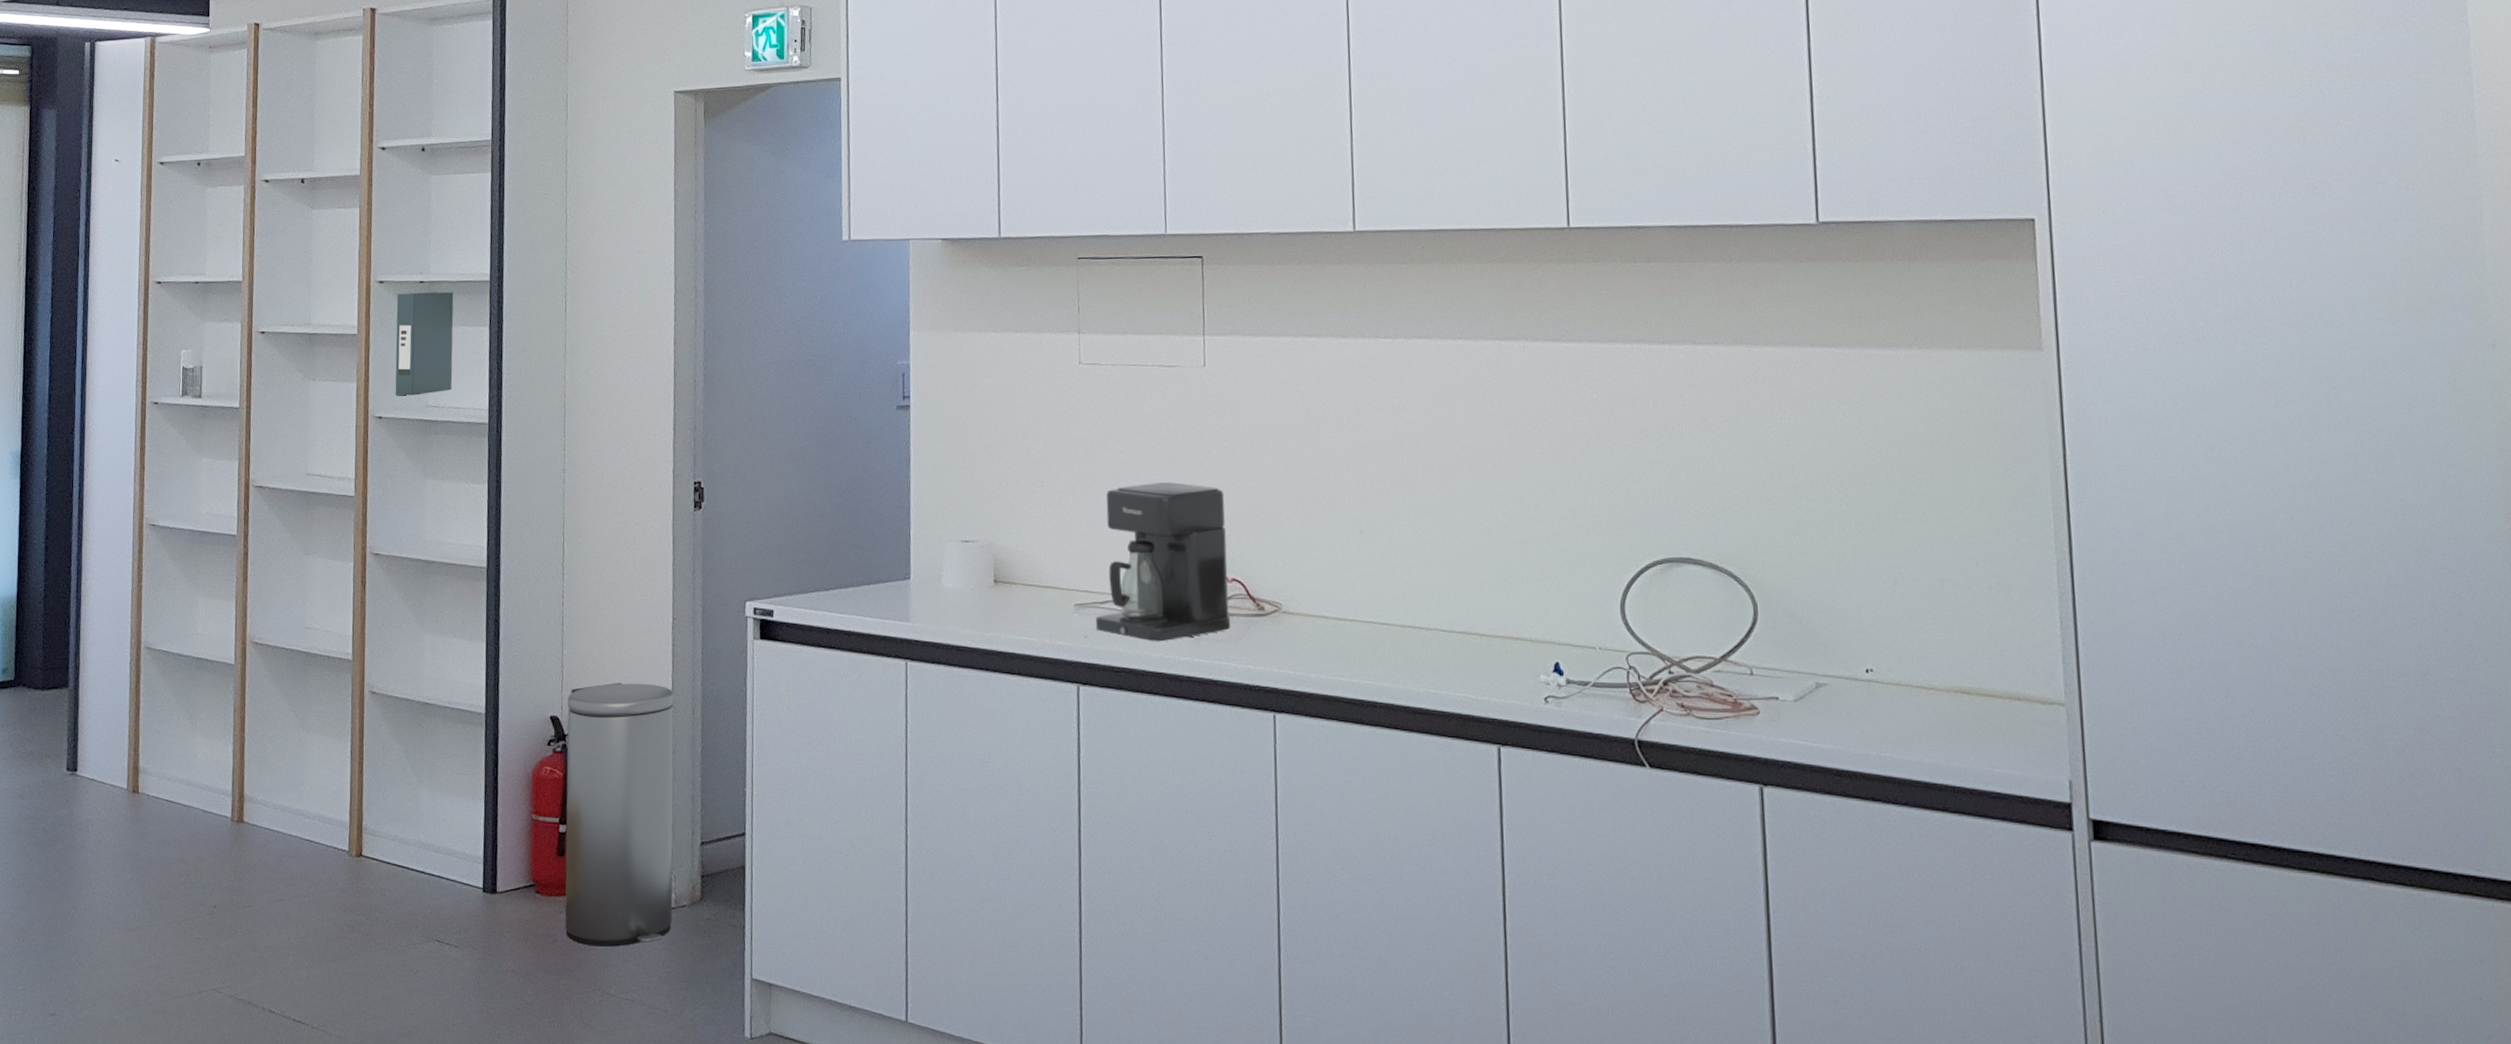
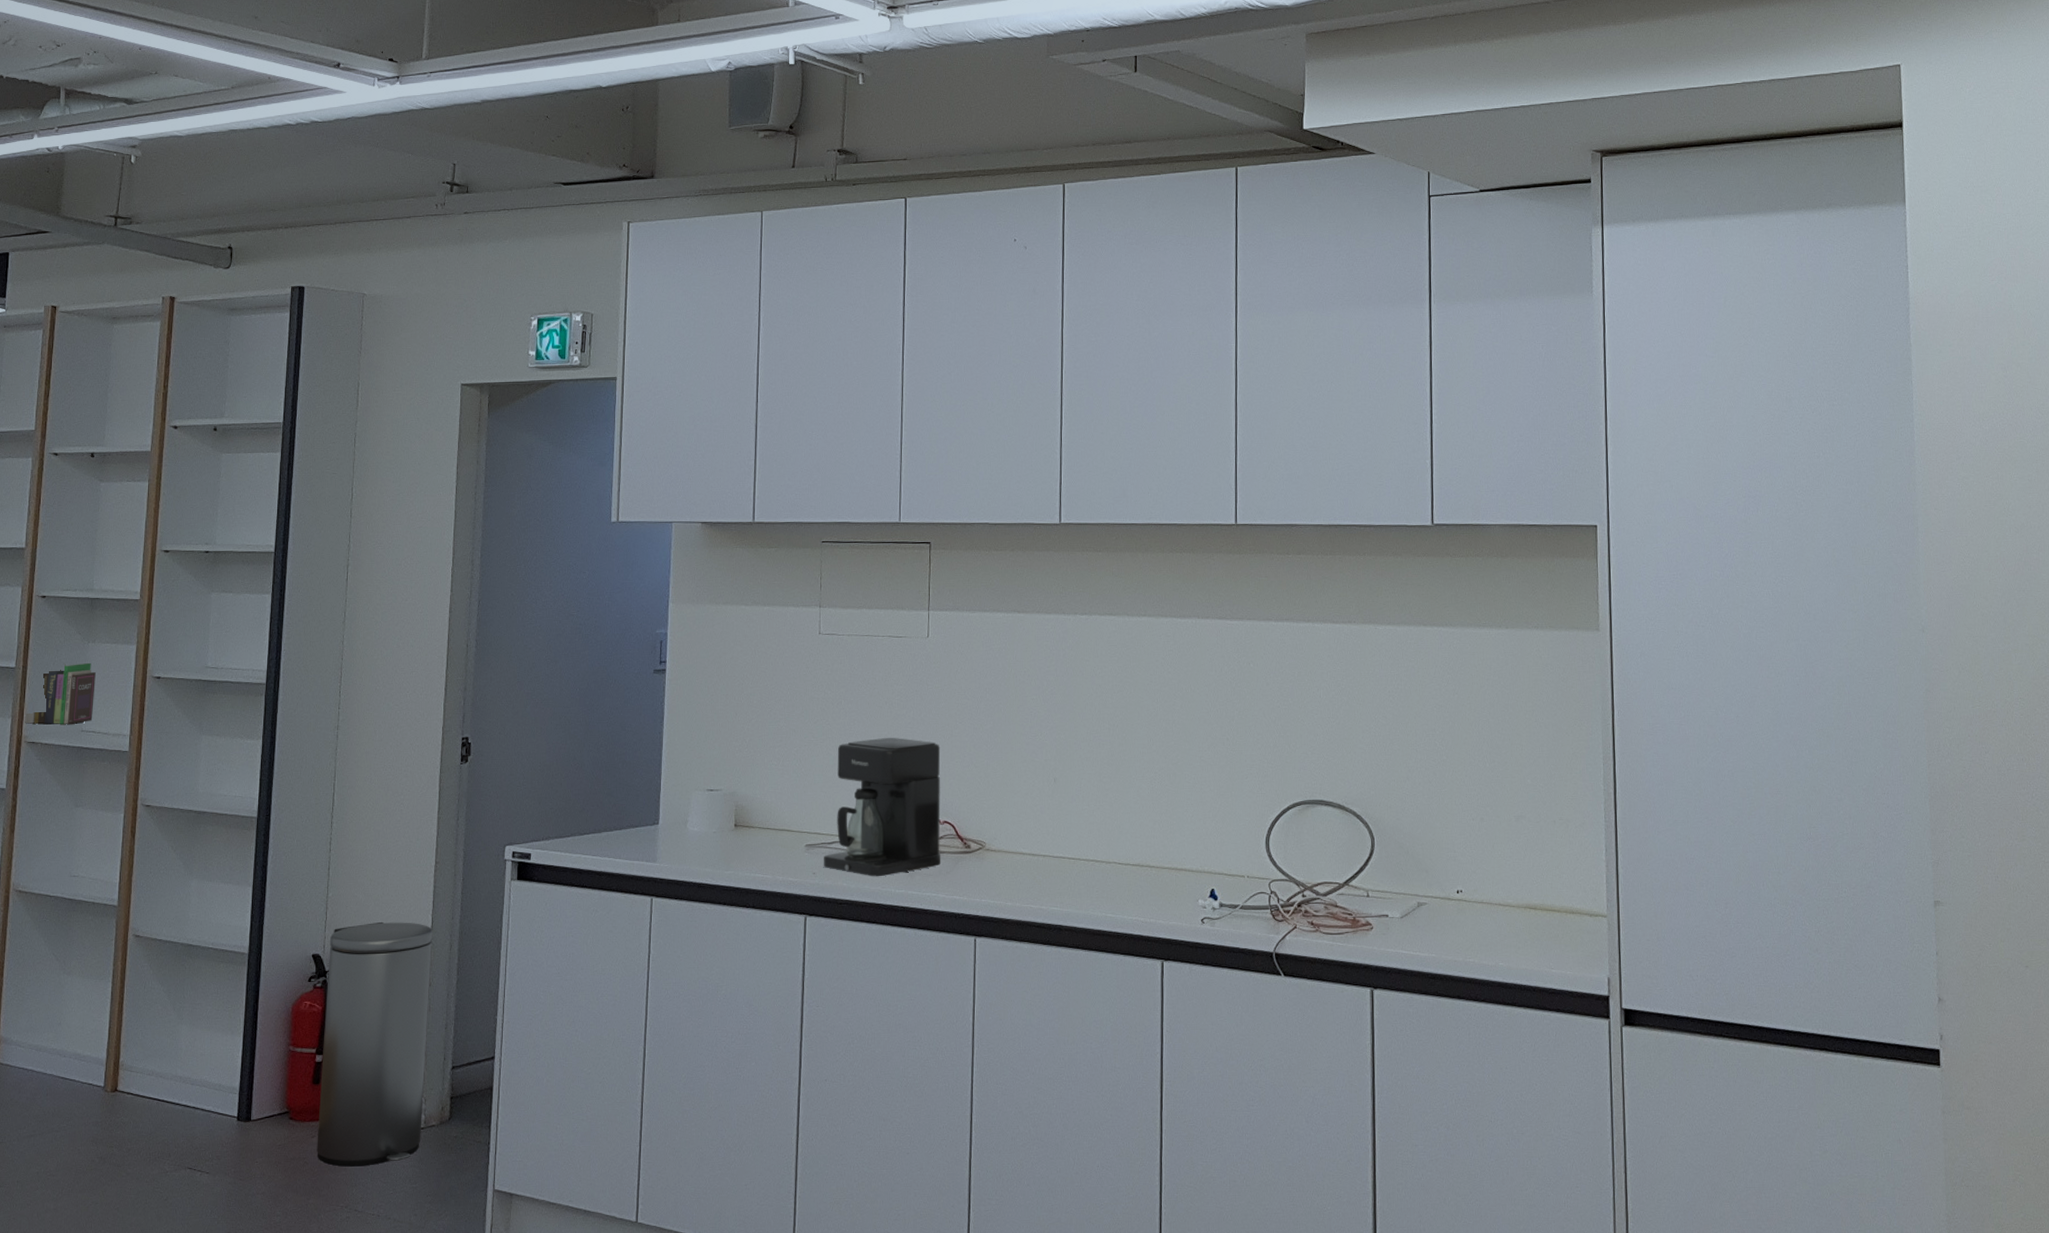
books: none [251,402,318,468] -> present [25,662,96,725]
binder: present [395,292,454,396] -> none [175,561,238,658]

